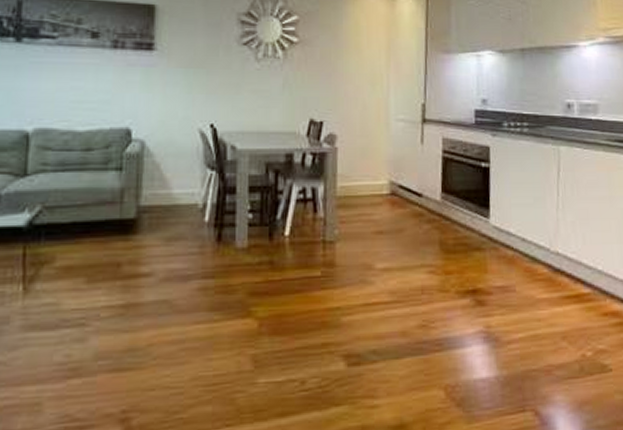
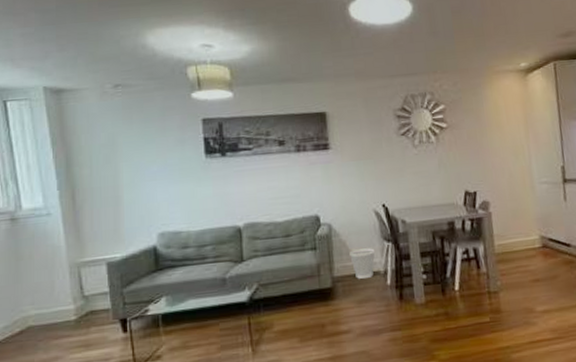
wastebasket: none [163,175,195,211] -> present [349,248,375,279]

